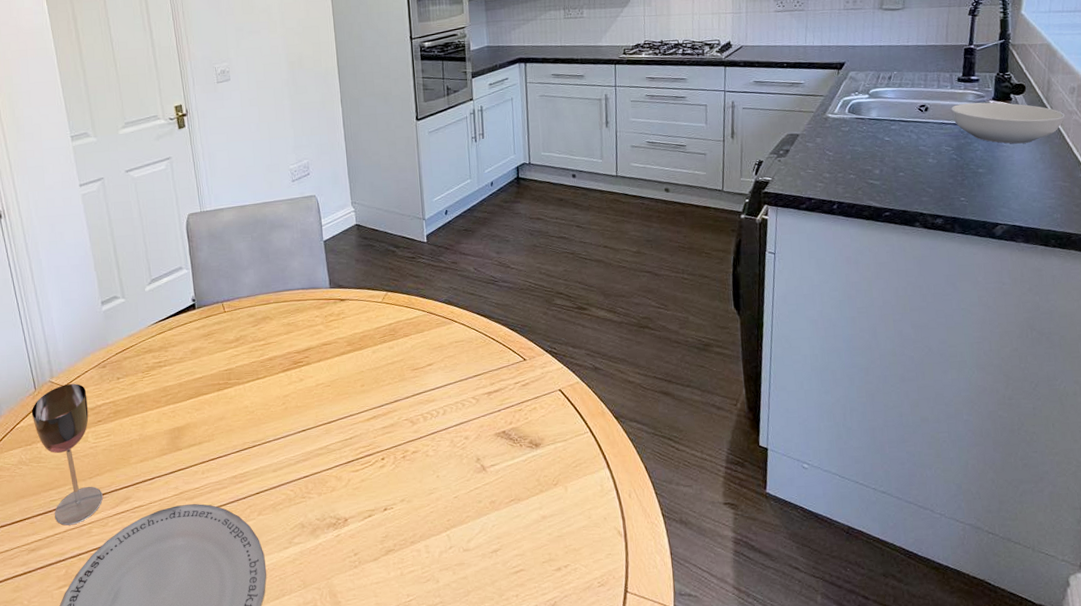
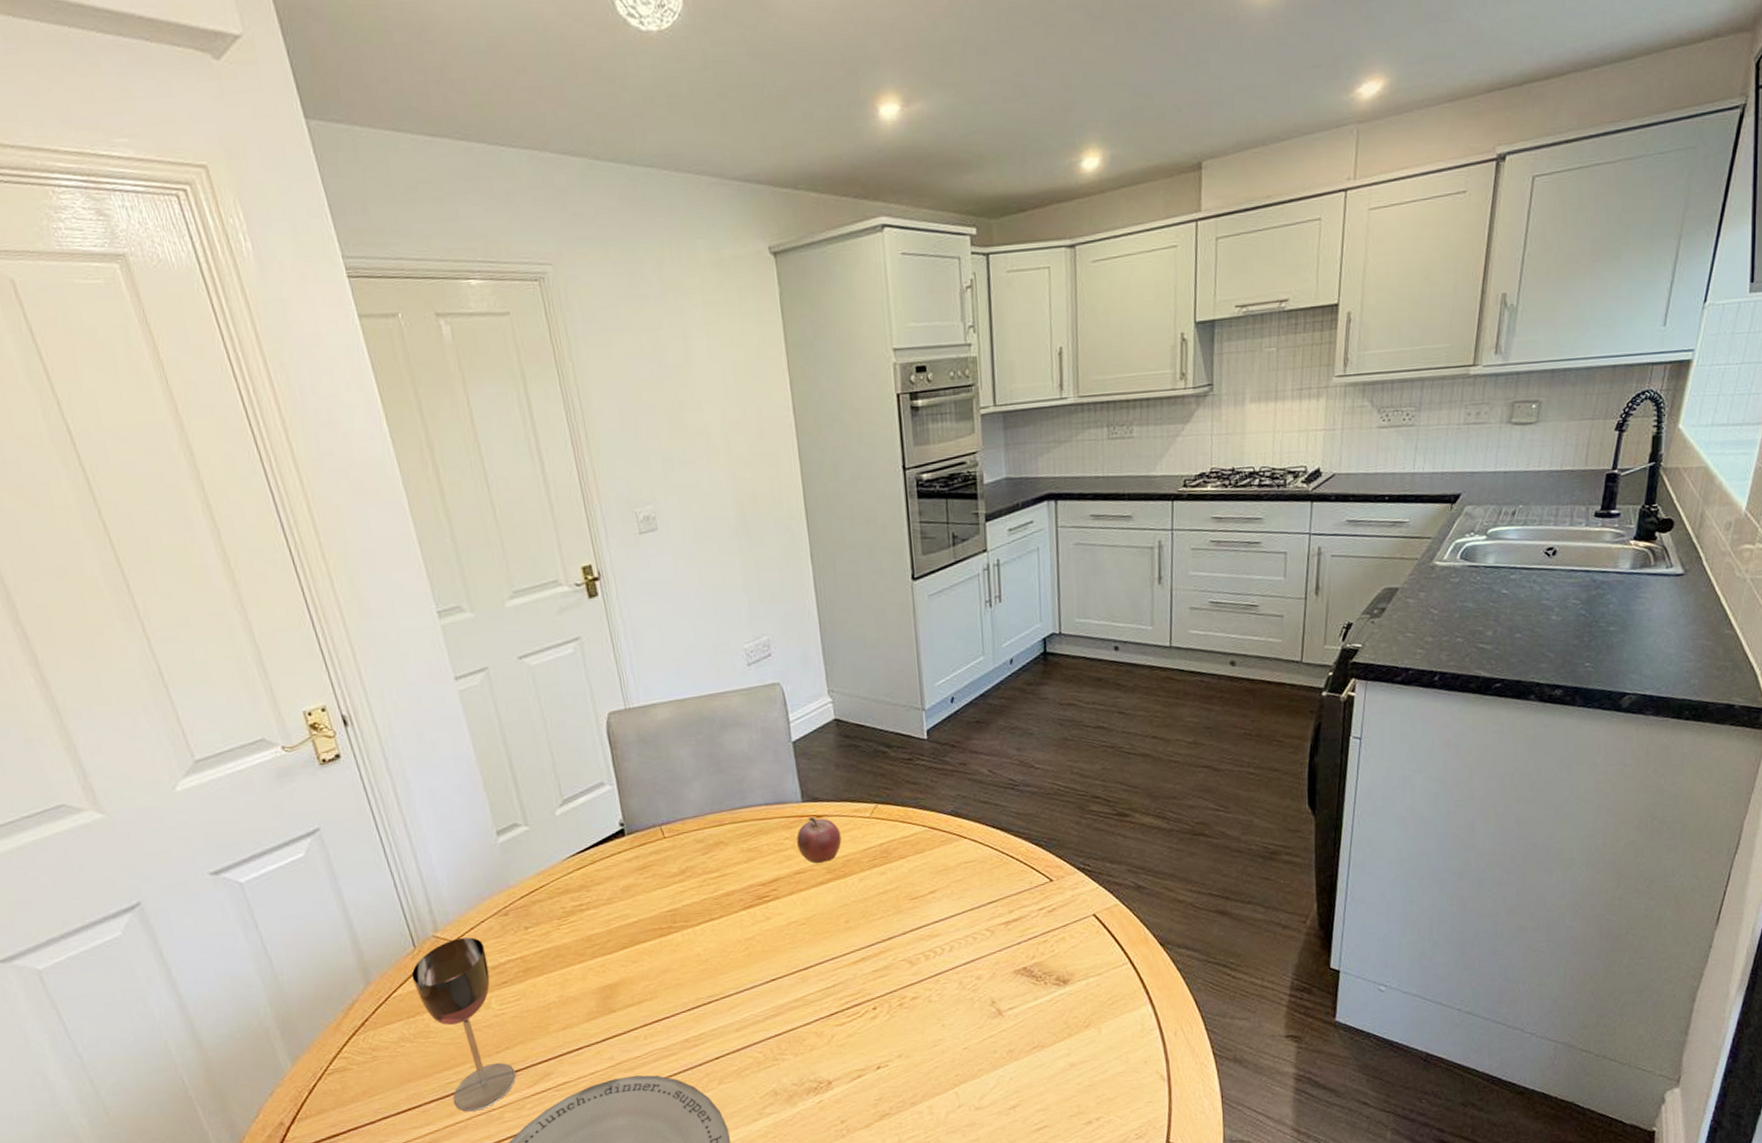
fruit: none [325,300,360,337] -> present [796,816,842,863]
bowl: present [951,102,1066,144] -> none [1583,542,1717,595]

